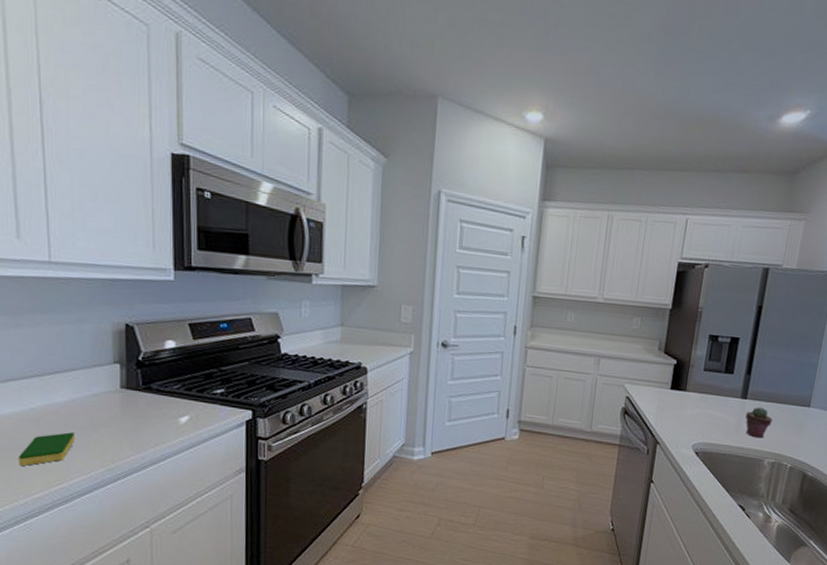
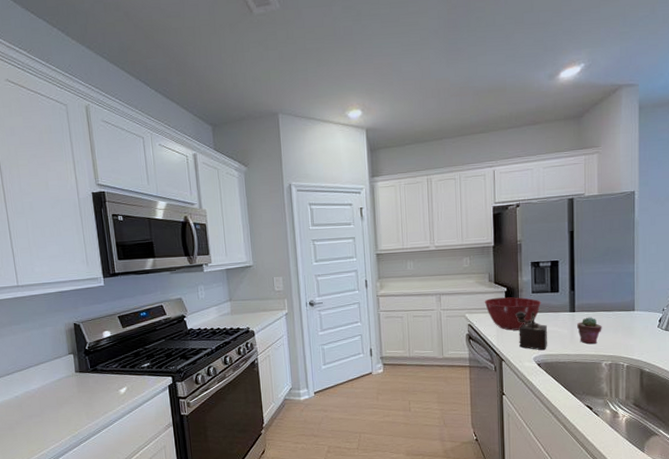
dish sponge: present [19,432,74,467] -> none [10,411,48,442]
mixing bowl: none [648,370,713,411] -> present [484,297,542,331]
pepper mill: none [679,389,714,438] -> present [516,311,548,351]

